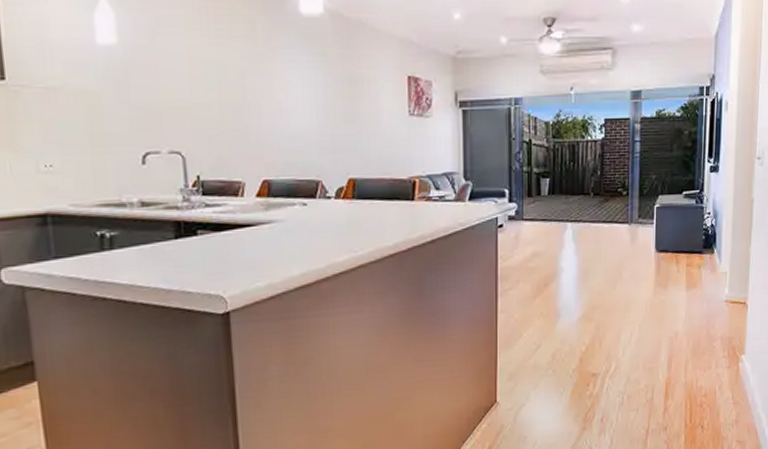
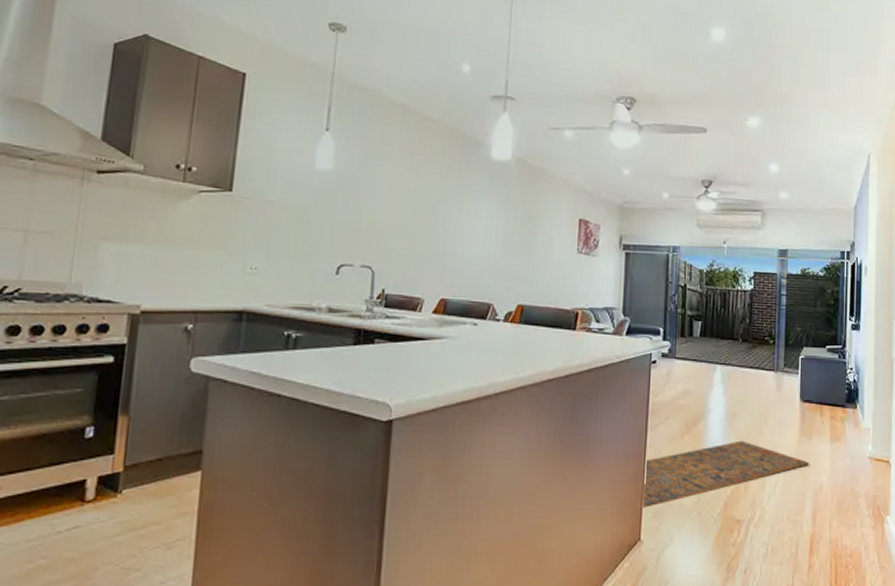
rug: none [495,296,665,373] -> present [640,440,809,509]

